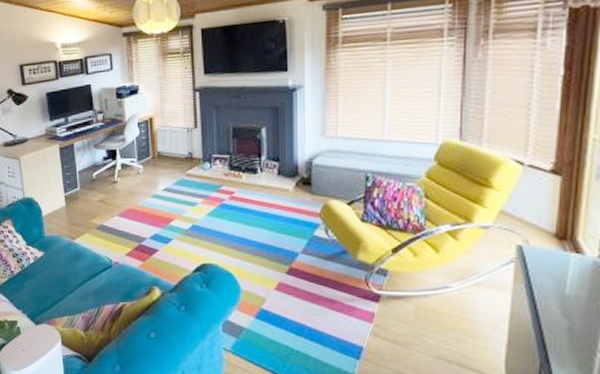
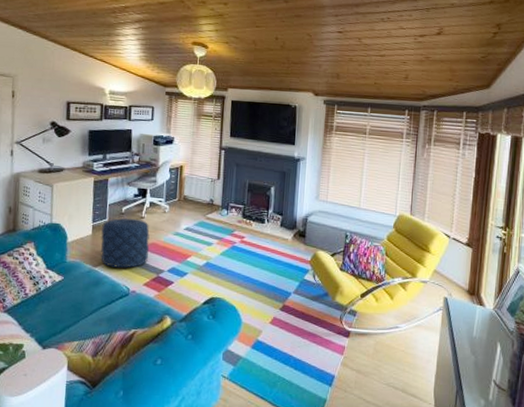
pouf: none [74,184,128,239] -> present [101,218,150,268]

